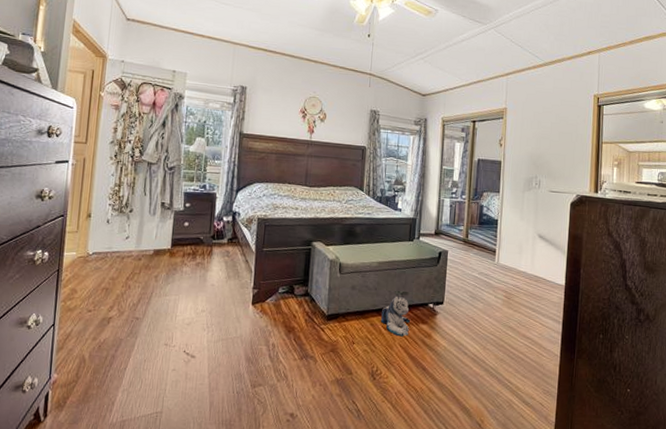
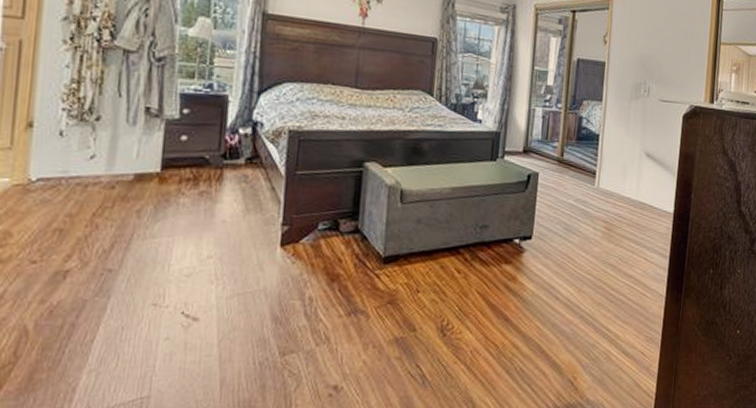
plush toy: present [380,296,410,337] -> none [453,230,490,281]

